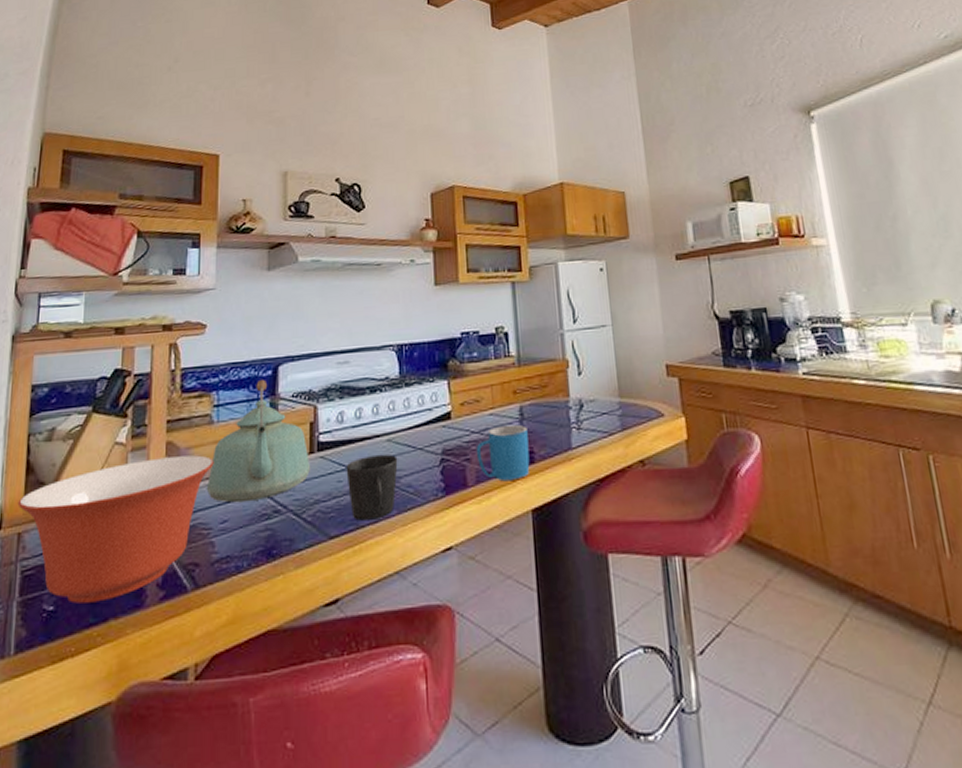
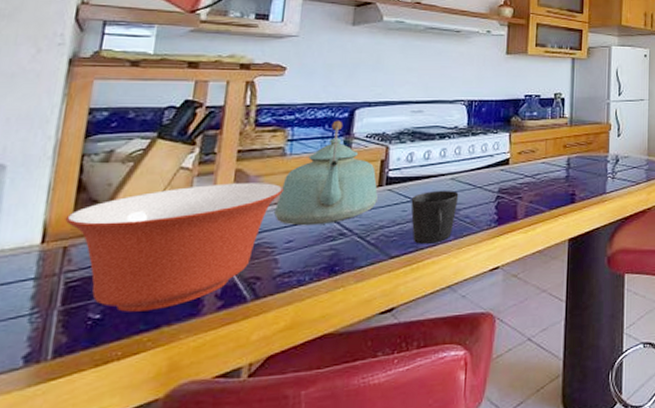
mug: present [476,424,530,482] -> none [527,172,572,216]

